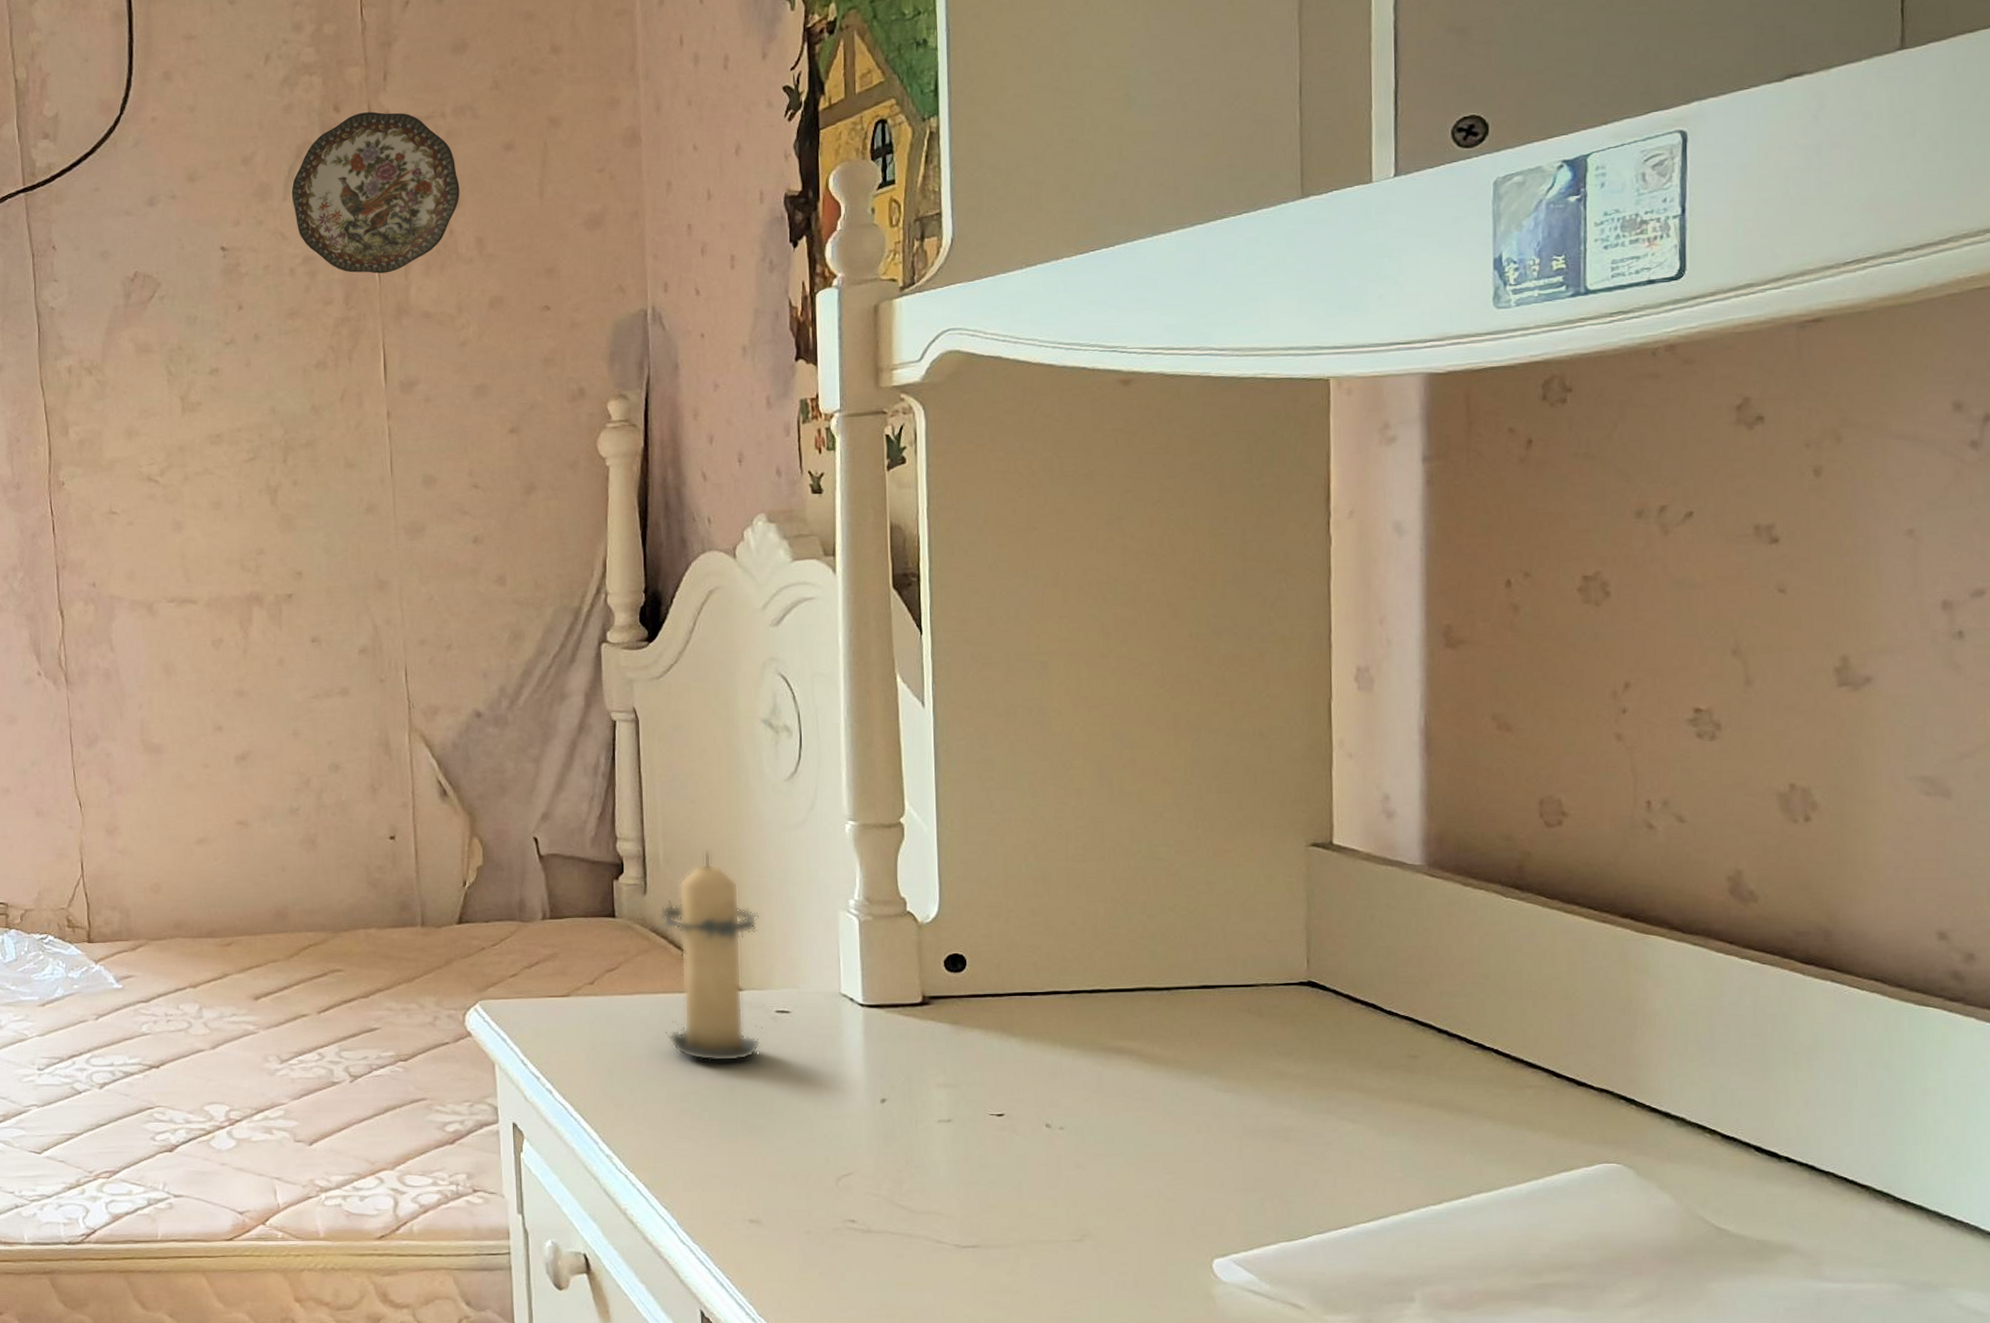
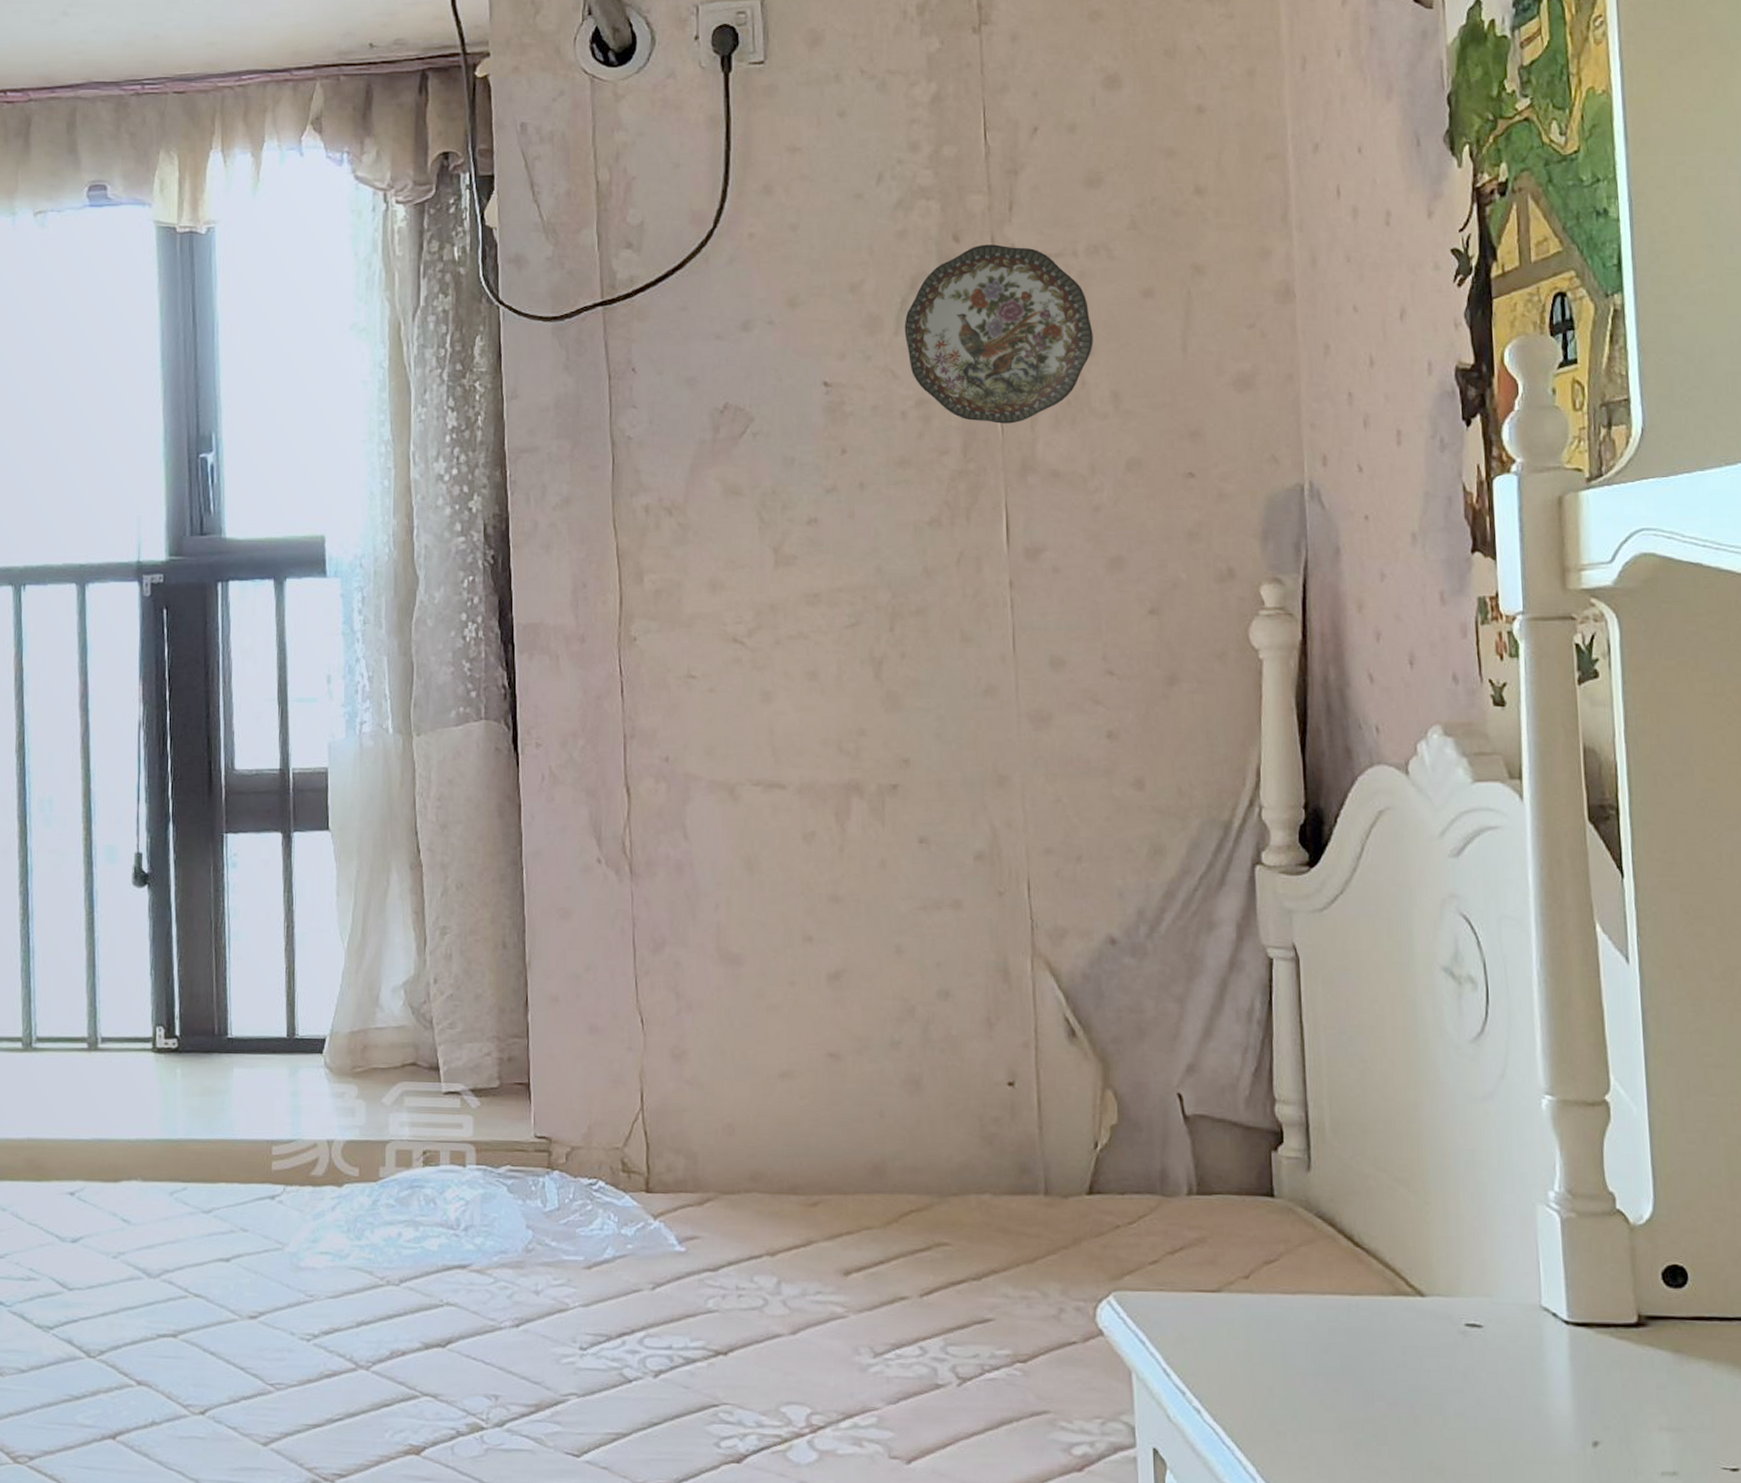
candle: present [661,851,763,1062] -> none [1328,1122,1450,1385]

